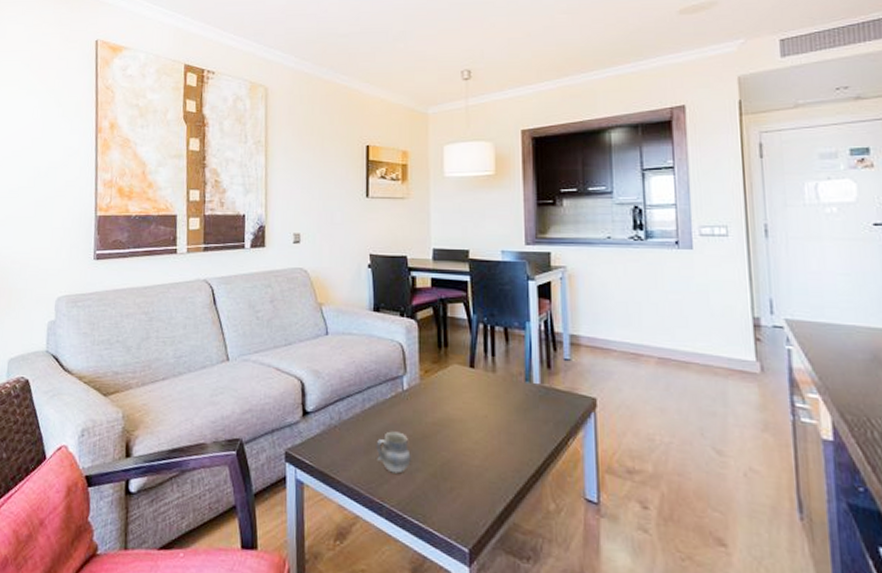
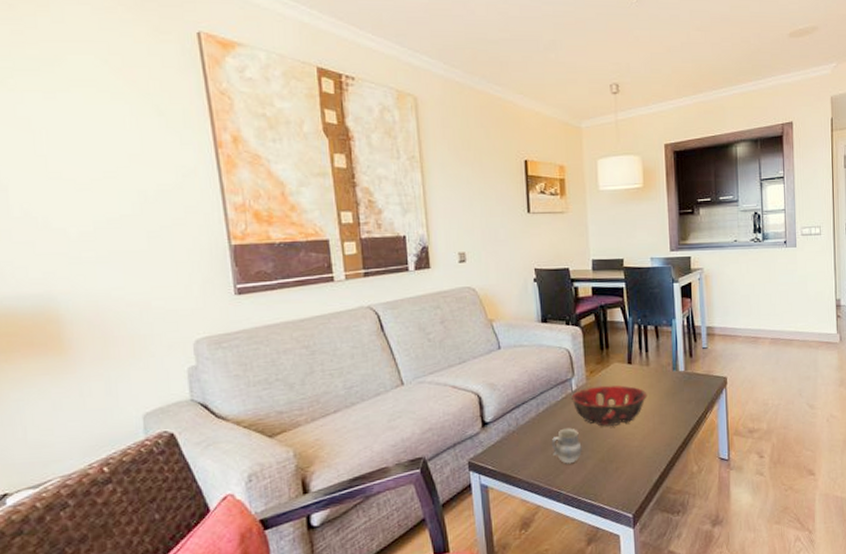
decorative bowl: none [401,388,492,438] -> present [570,385,647,427]

